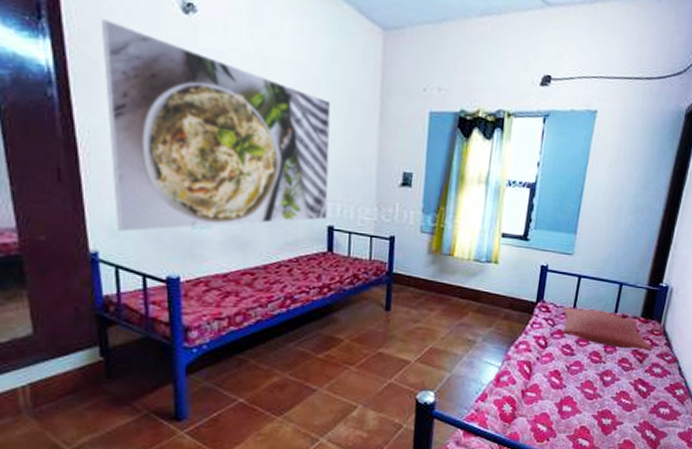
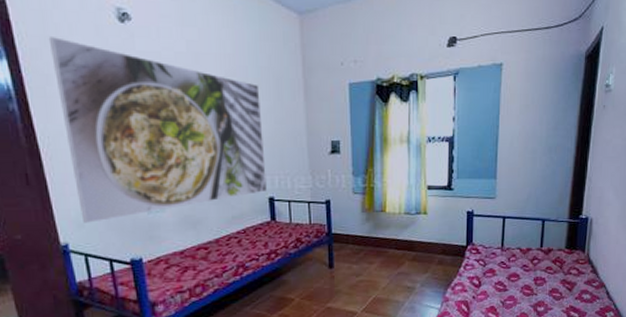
pillow: present [562,307,653,351] -> none [491,247,580,280]

